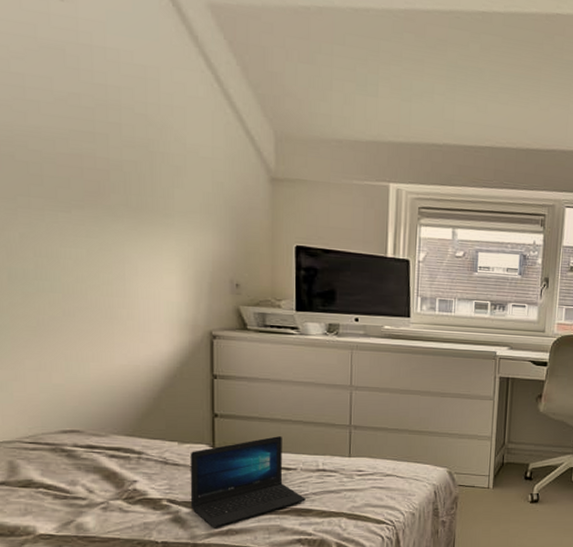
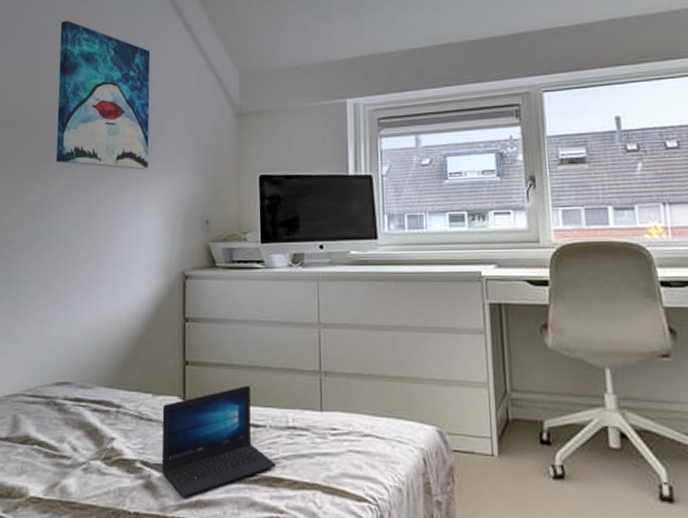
wall art: none [31,20,165,223] -> present [55,20,151,170]

